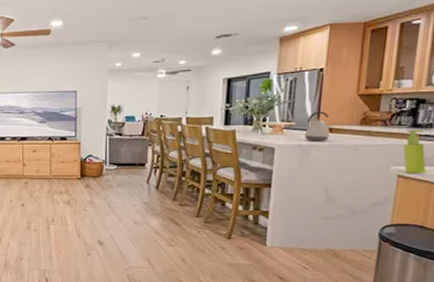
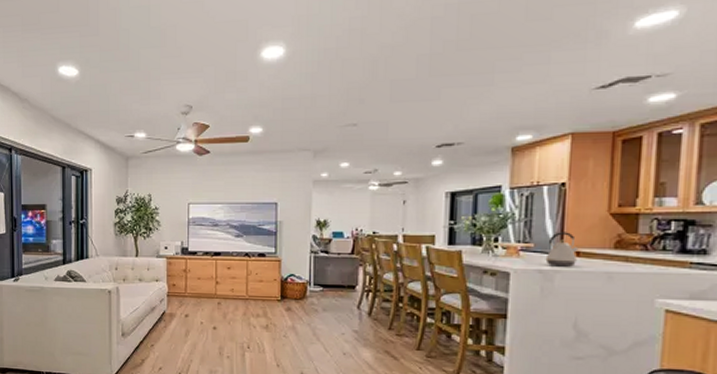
soap dispenser: present [403,130,426,173] -> none [670,256,702,308]

